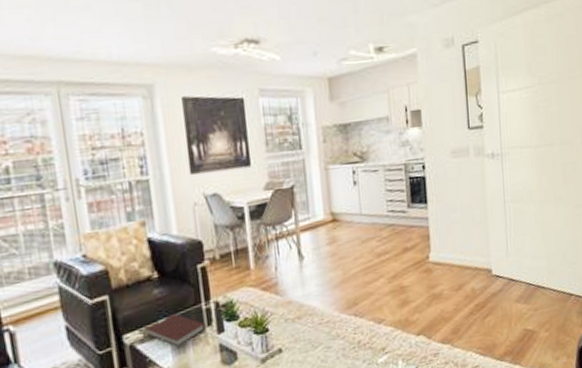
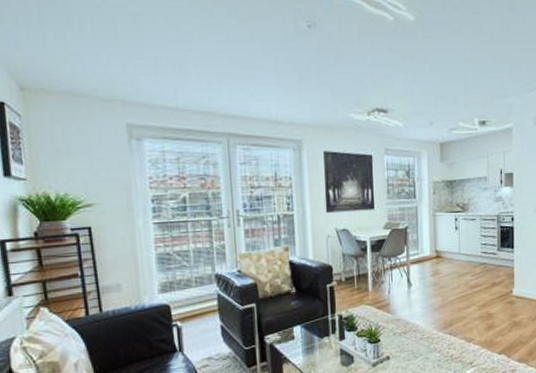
notebook: present [146,313,206,347] -> none [283,321,331,349]

